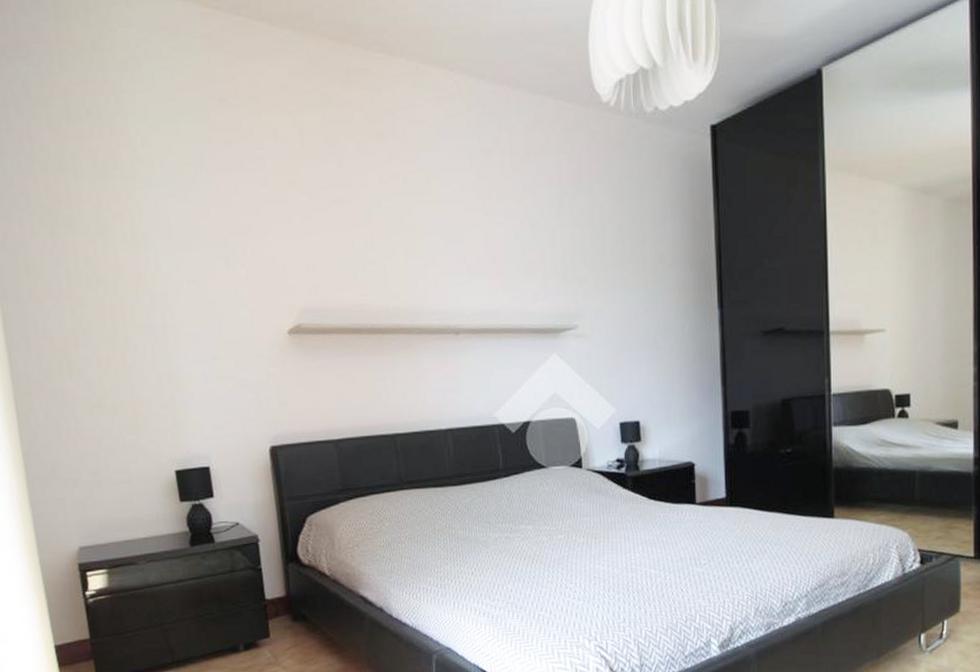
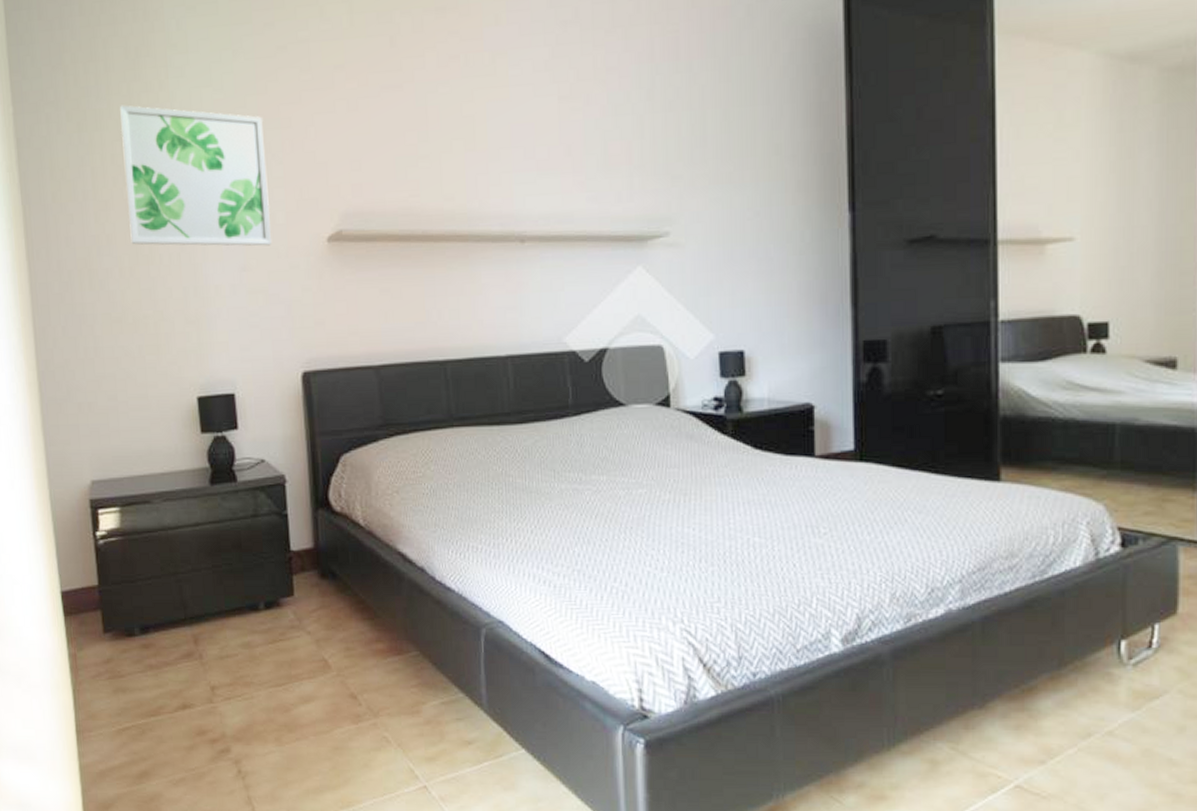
wall art: none [90,212,237,338] -> present [120,105,271,246]

